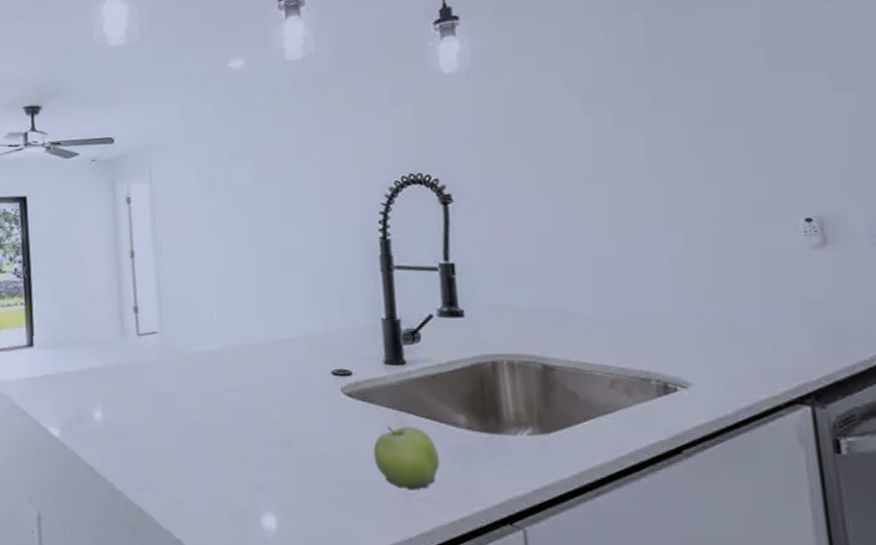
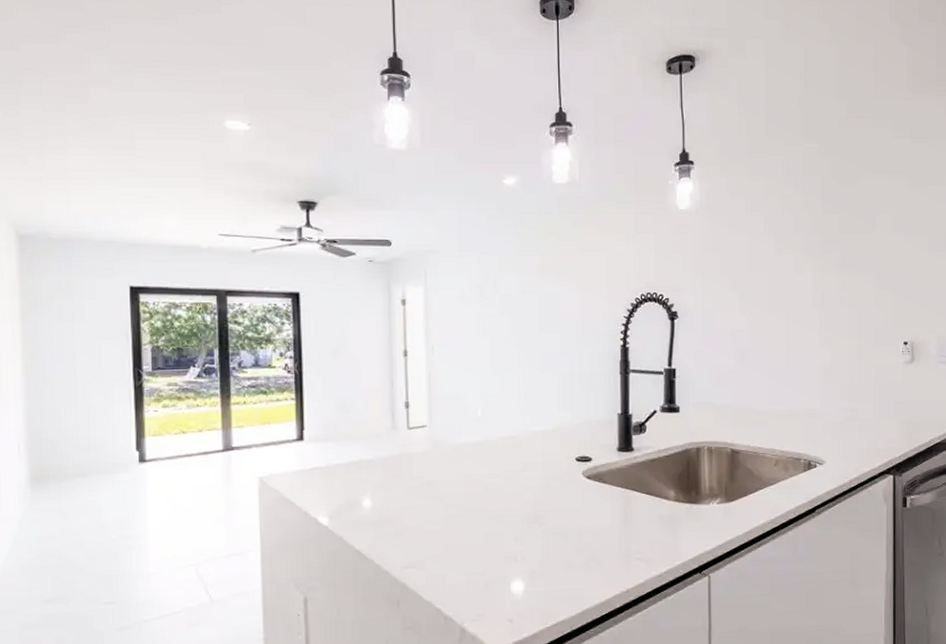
fruit: present [373,425,440,490] -> none [604,501,654,552]

